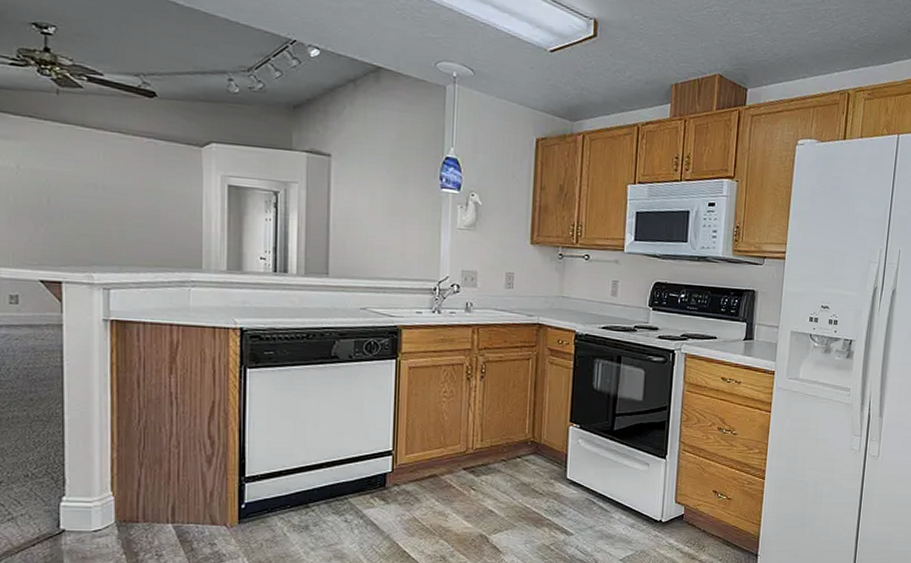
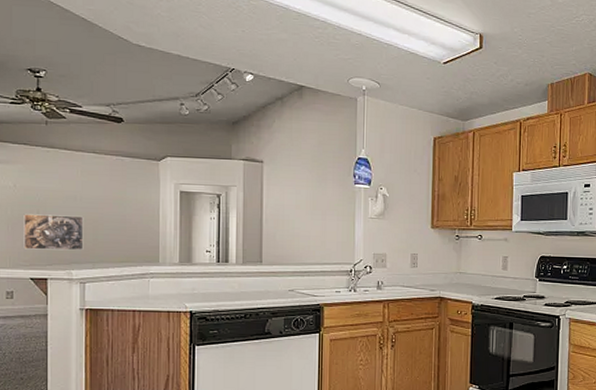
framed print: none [30,202,108,250] -> present [24,214,84,251]

